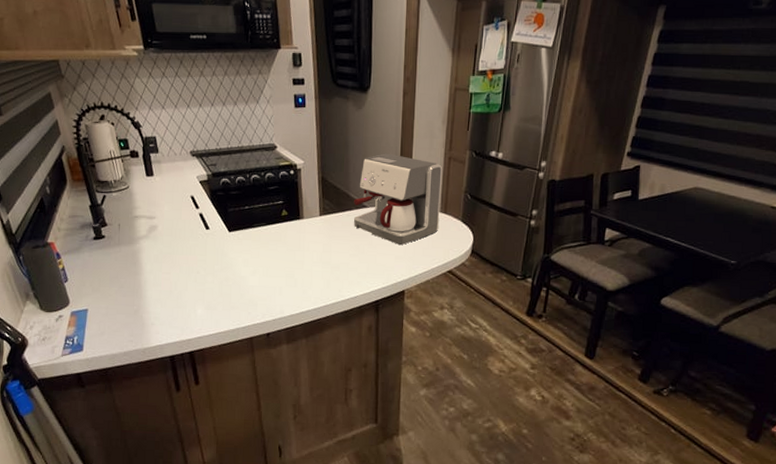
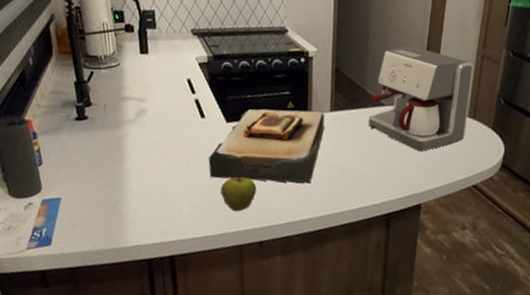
toast: none [216,216,316,282] -> present [208,109,325,184]
apple: none [228,276,261,309] -> present [220,174,257,211]

